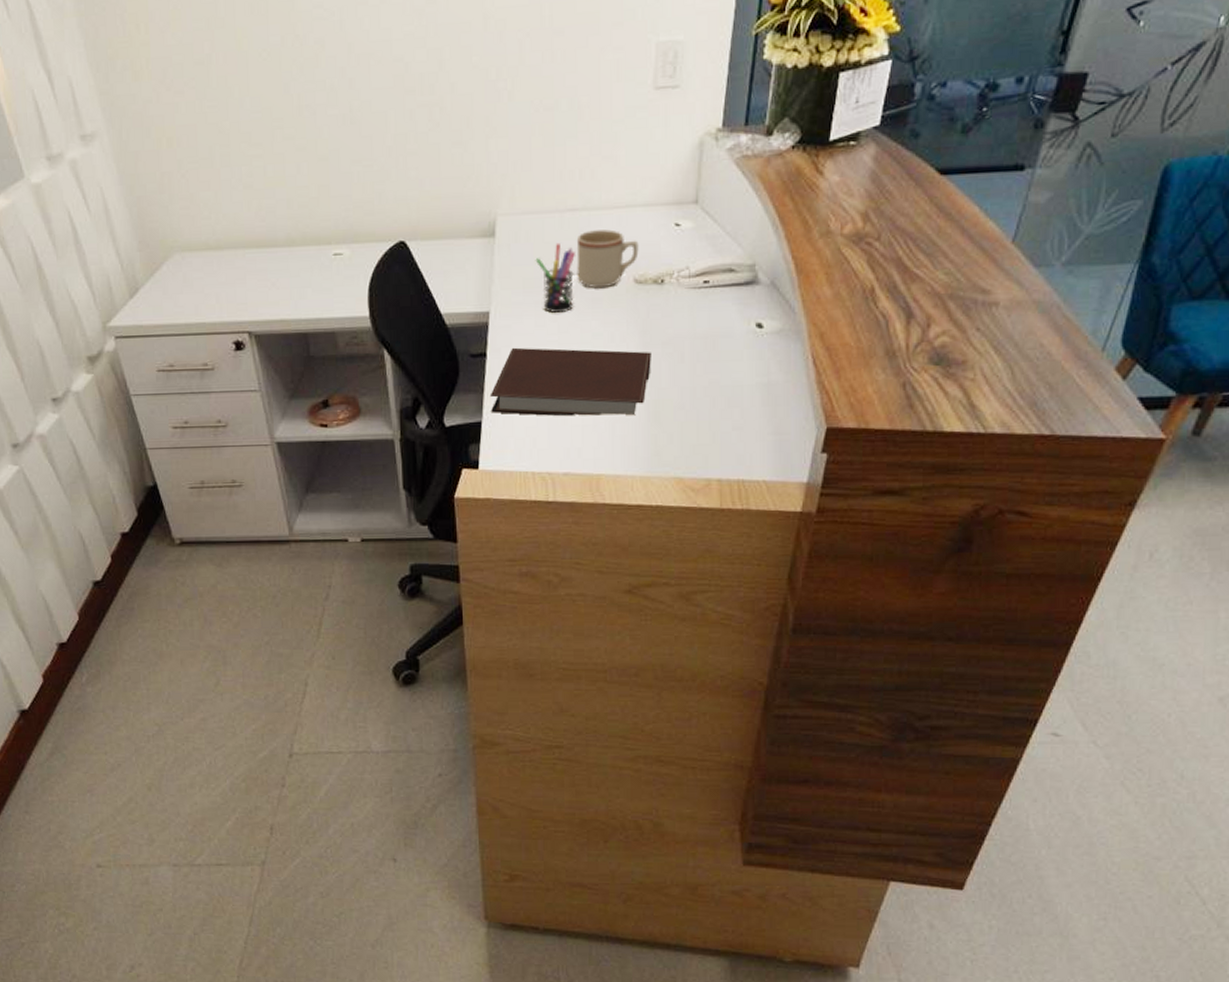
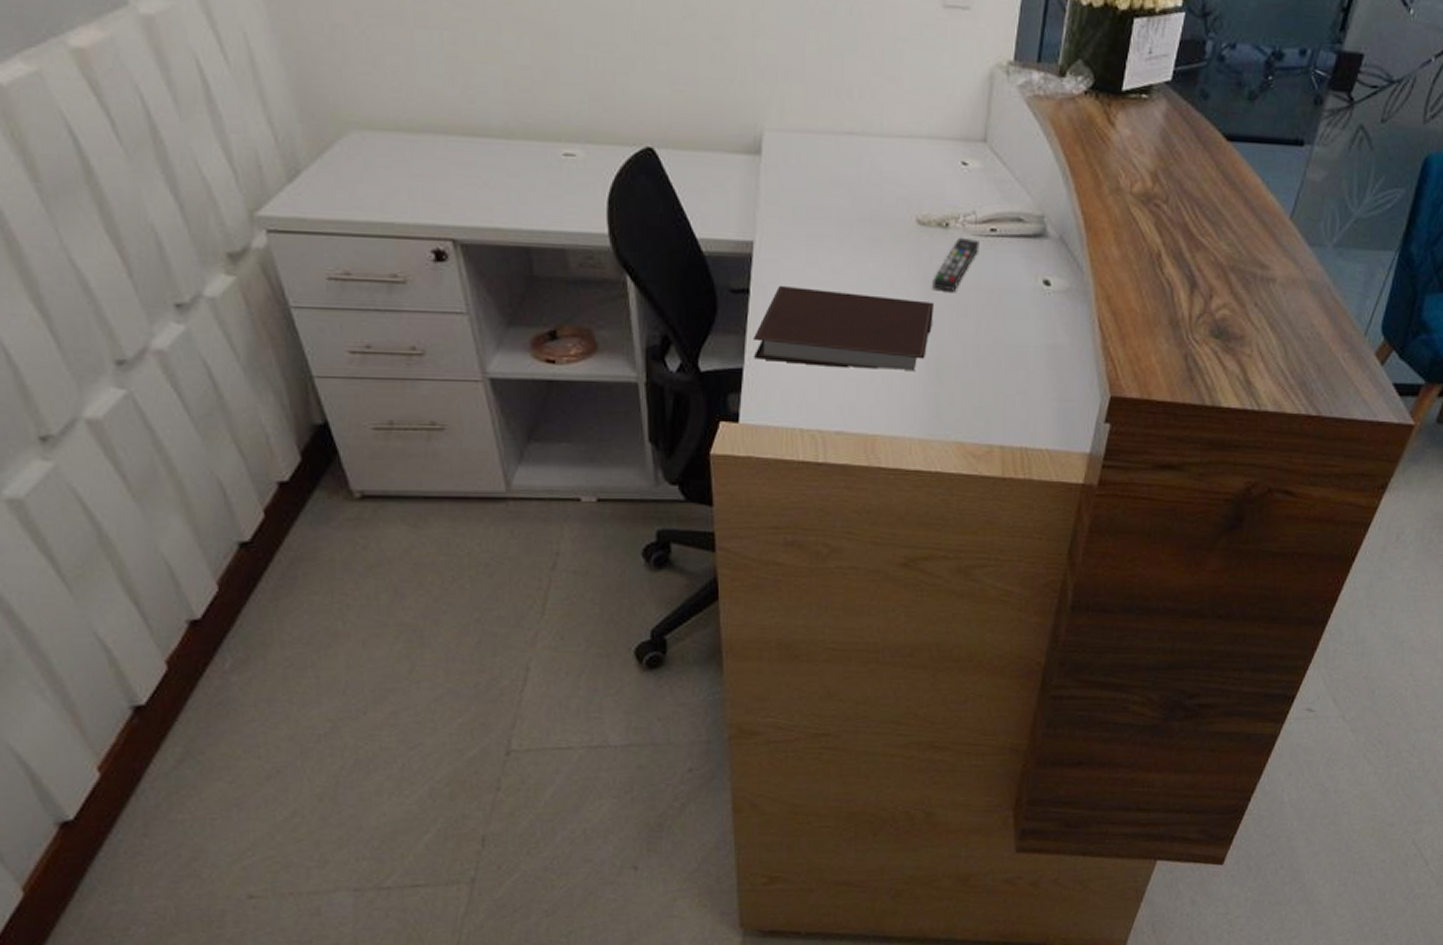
pen holder: present [535,242,576,313] -> none [807,169,854,250]
mug: present [576,229,639,288] -> none [854,159,923,225]
remote control: none [650,290,693,341] -> present [932,237,980,292]

